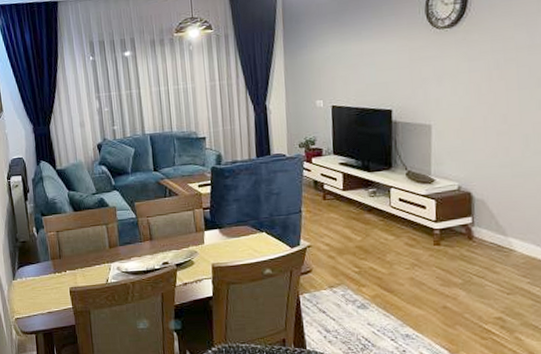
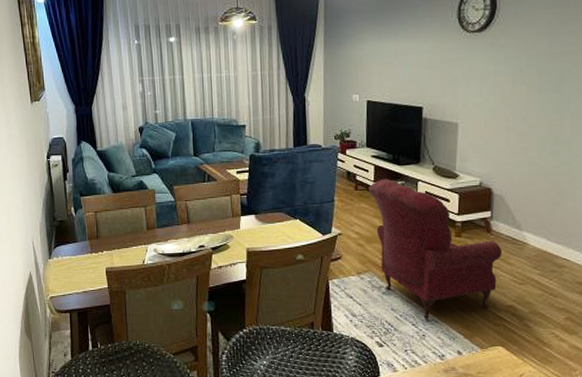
armchair: none [338,186,487,334] -> present [369,178,503,319]

